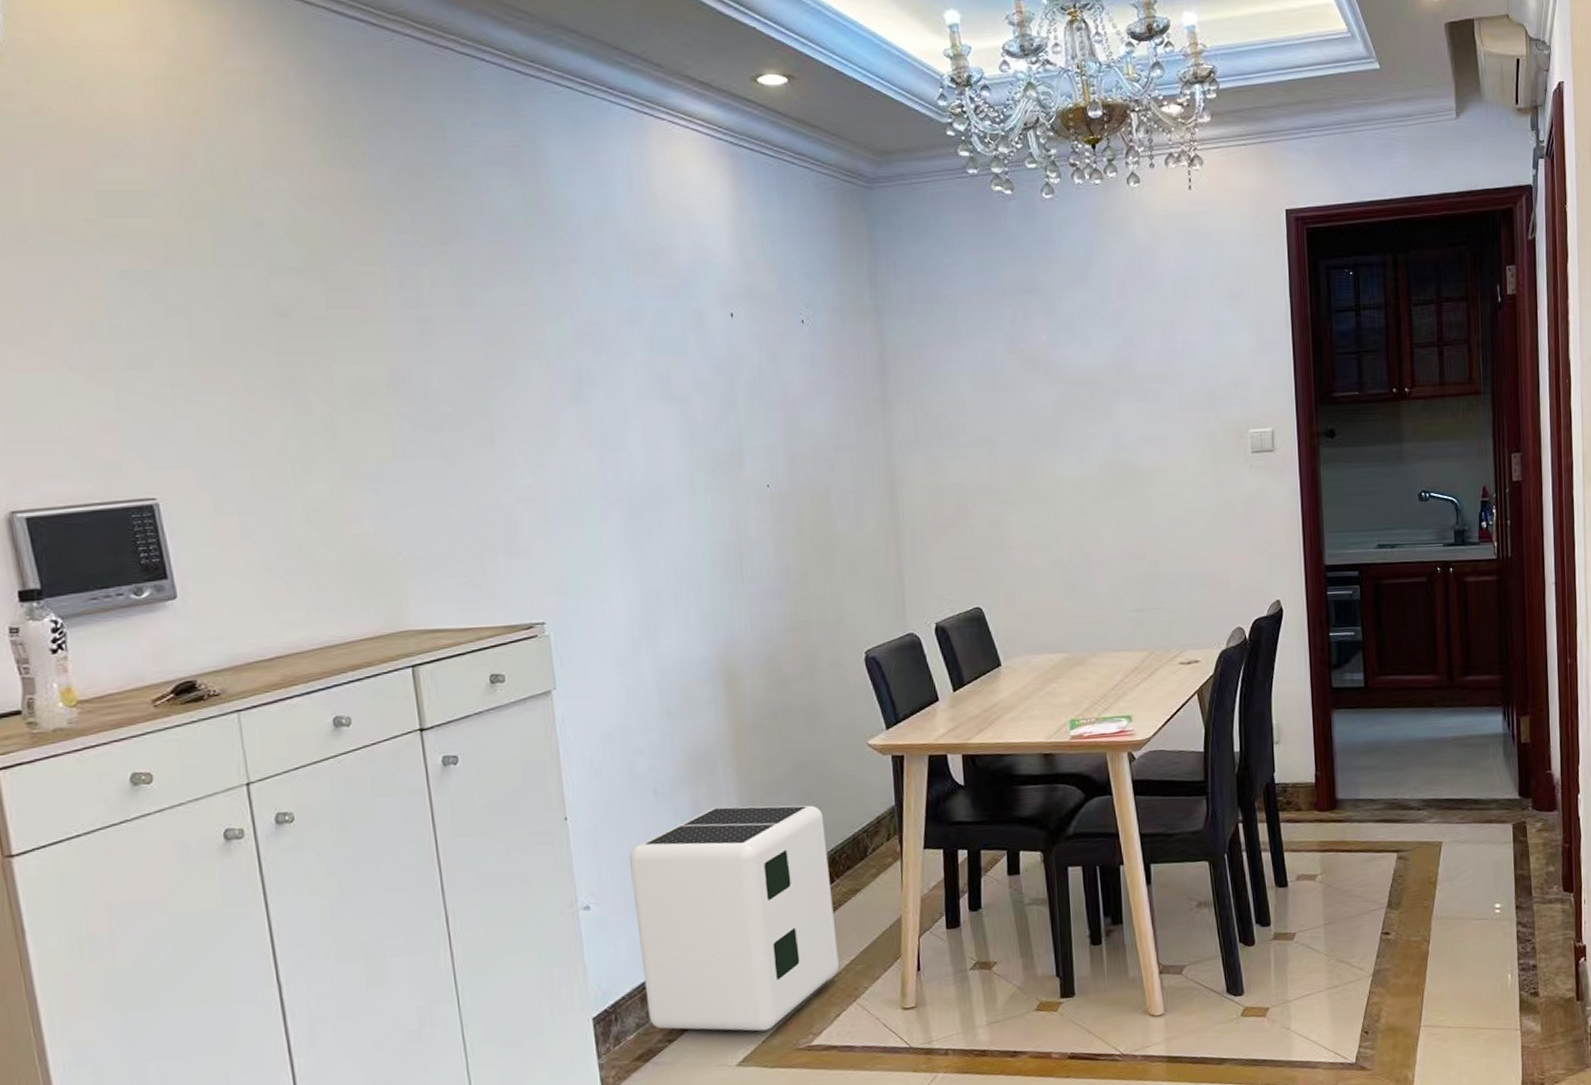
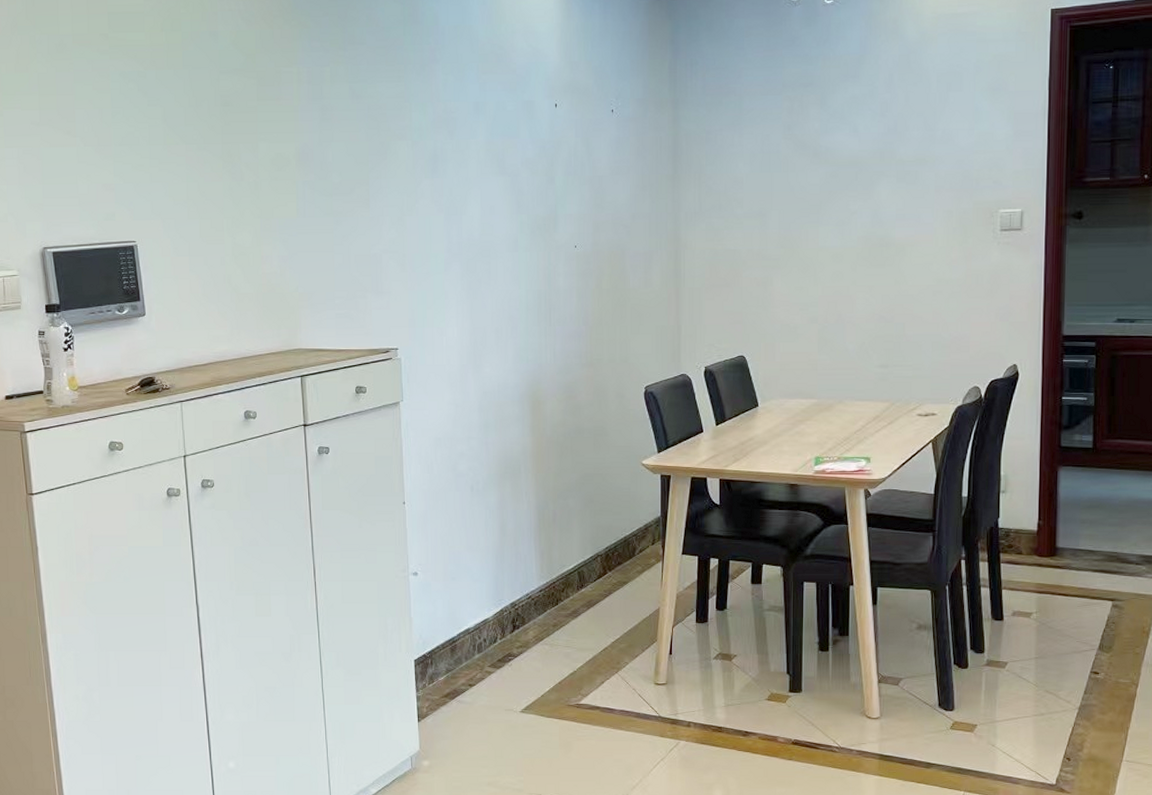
air purifier: present [629,805,839,1031] -> none [450,504,606,687]

